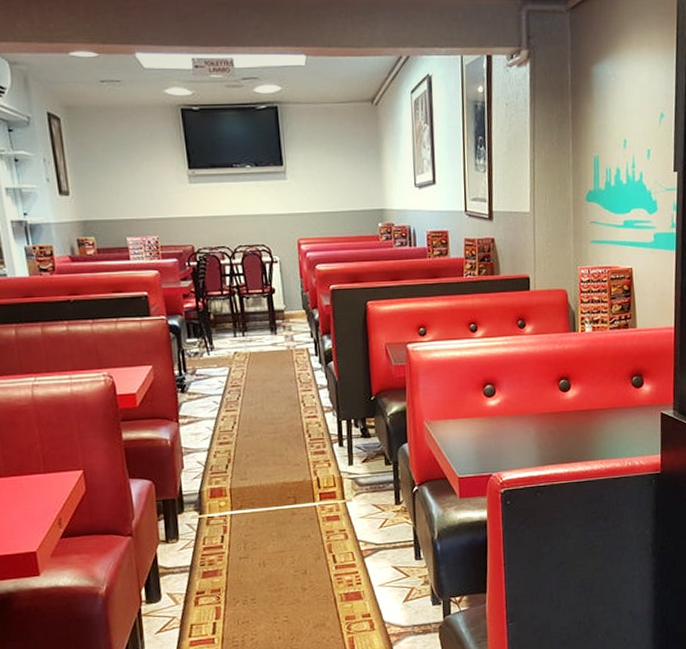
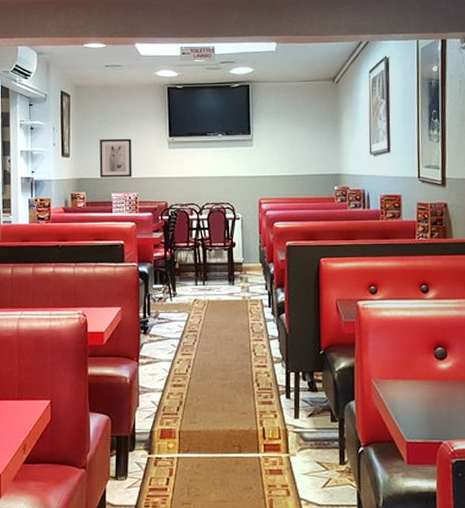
wall art: none [104,171,149,219] -> present [99,138,133,178]

